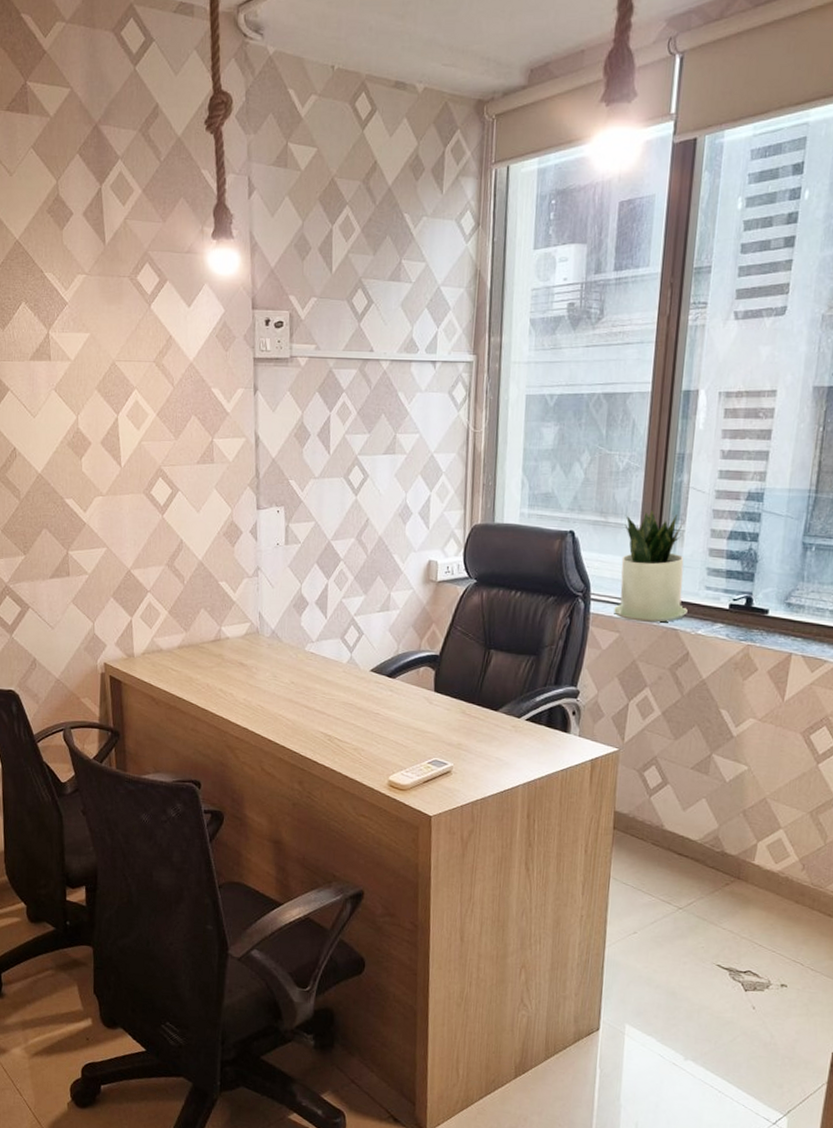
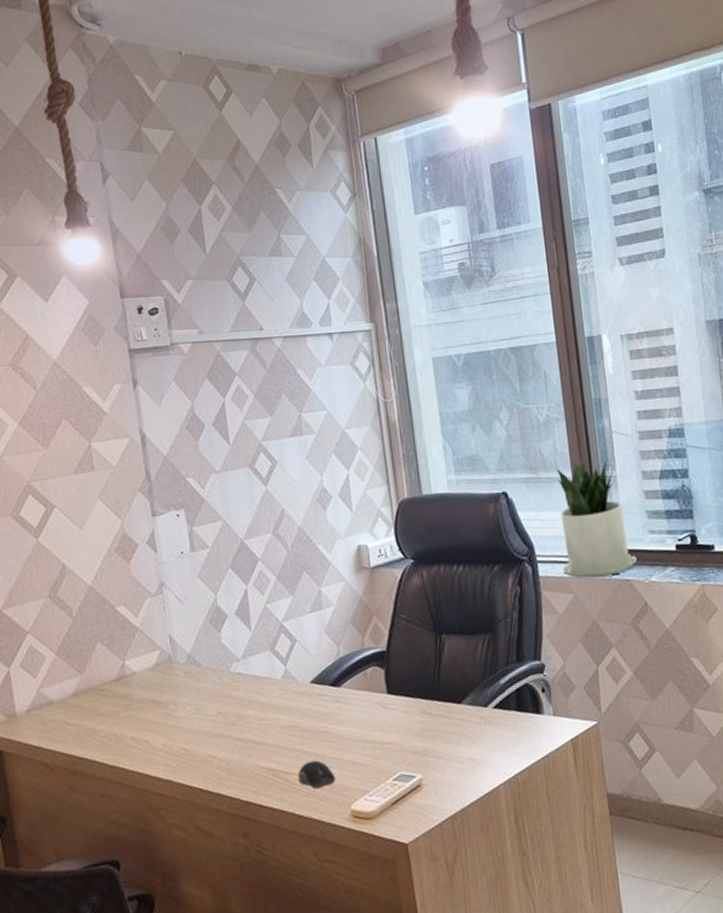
computer mouse: none [348,734,380,759] -> present [297,760,336,790]

